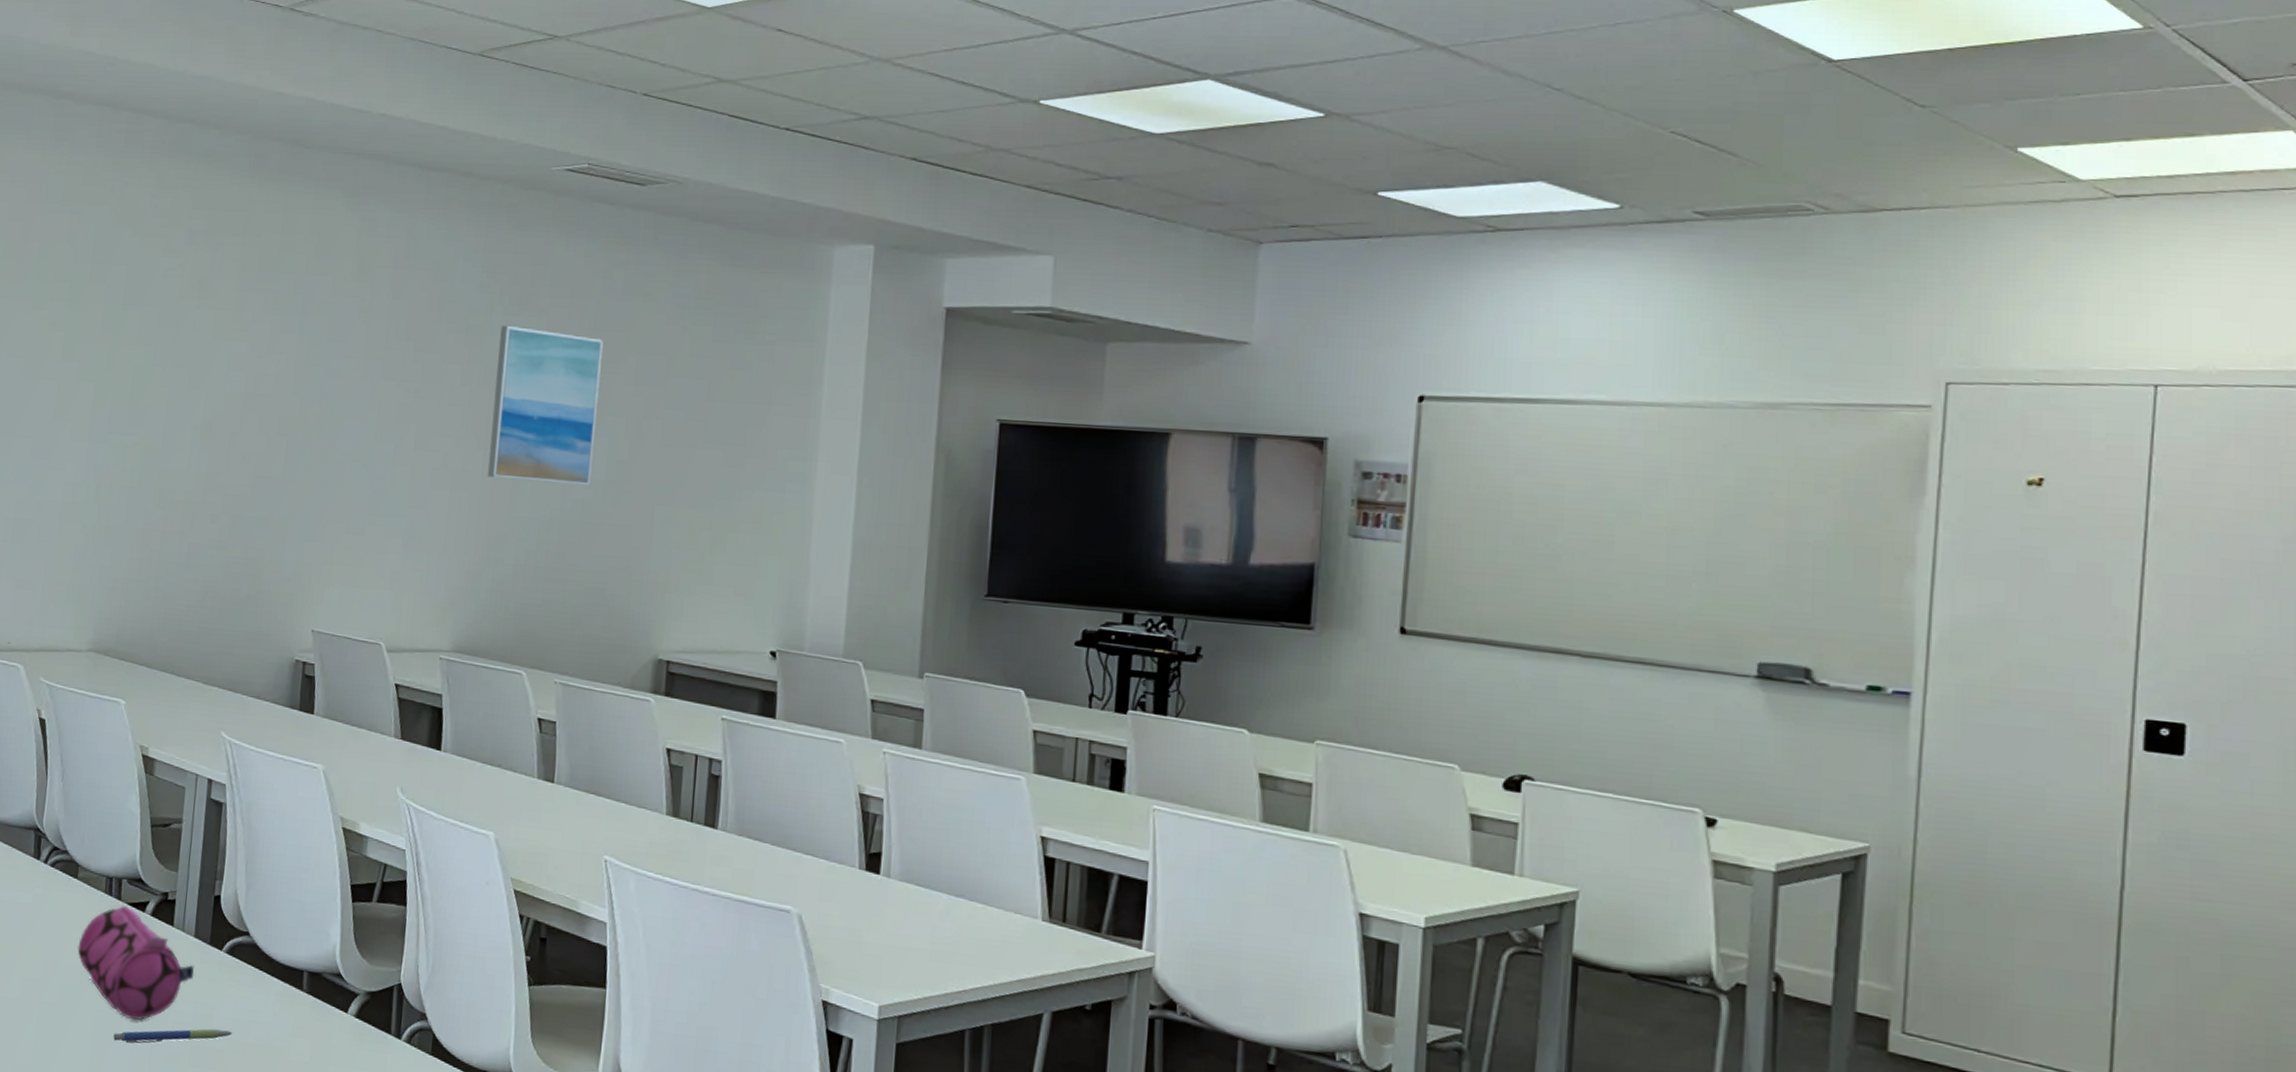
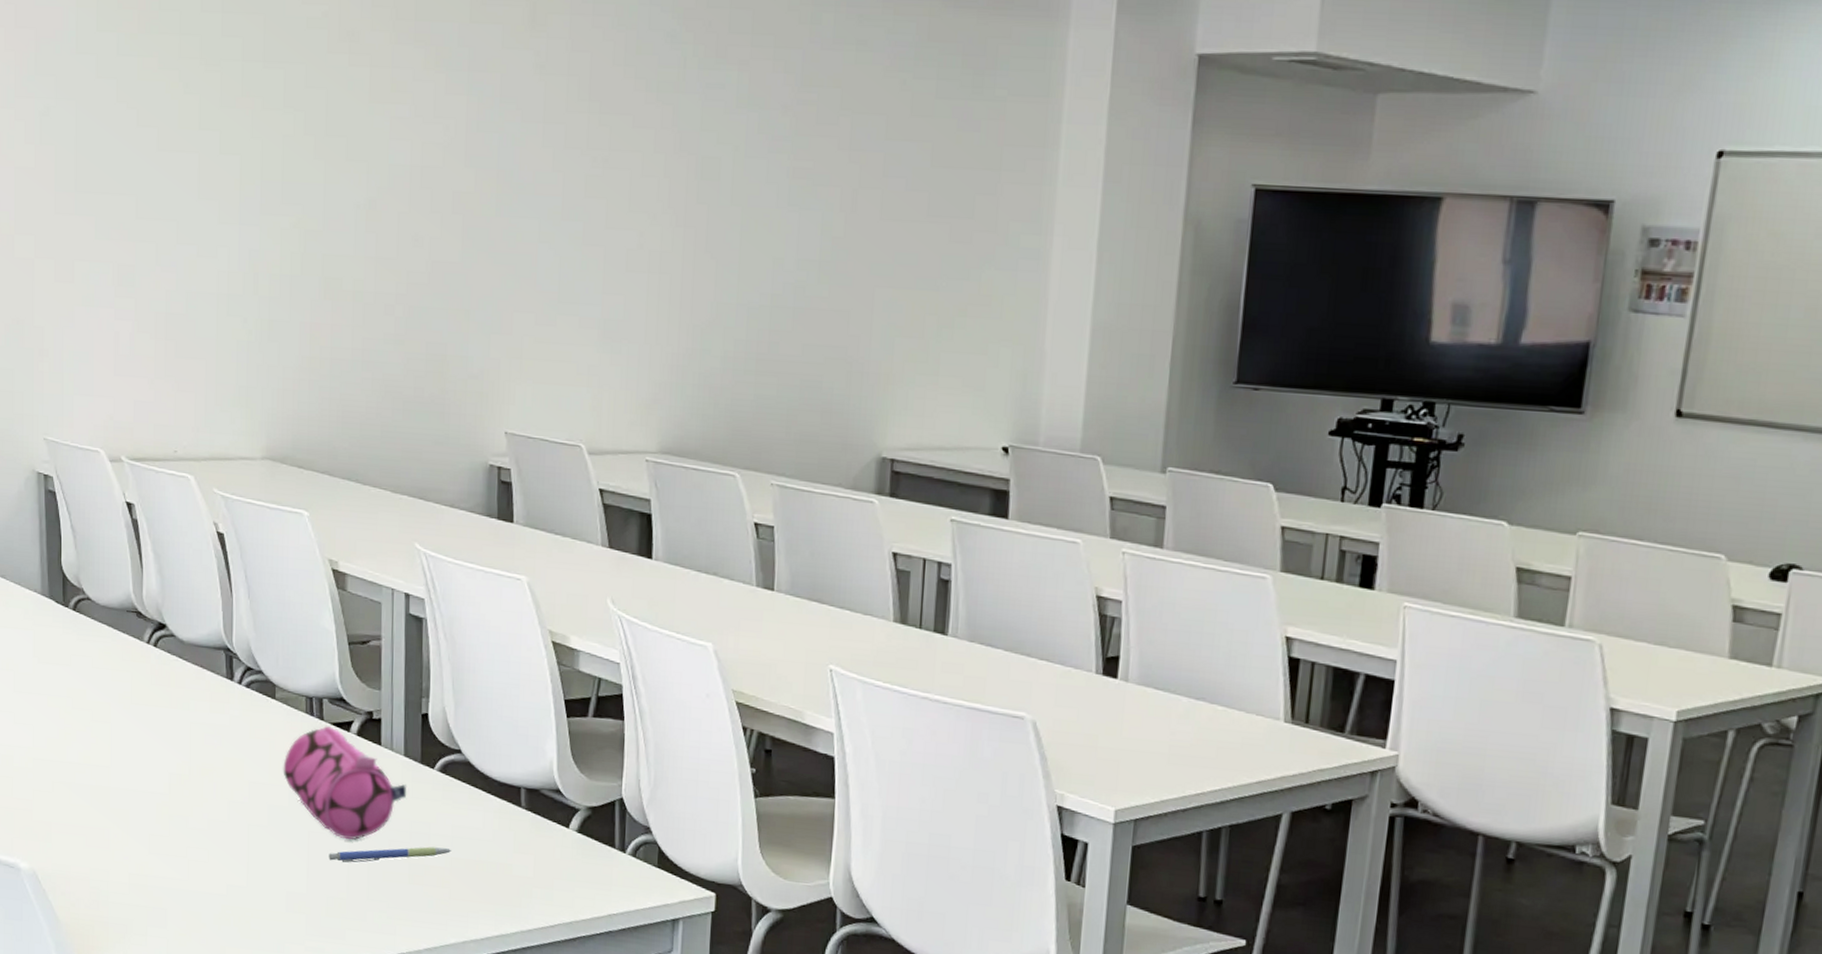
wall art: present [487,325,603,486] -> none [688,81,813,266]

